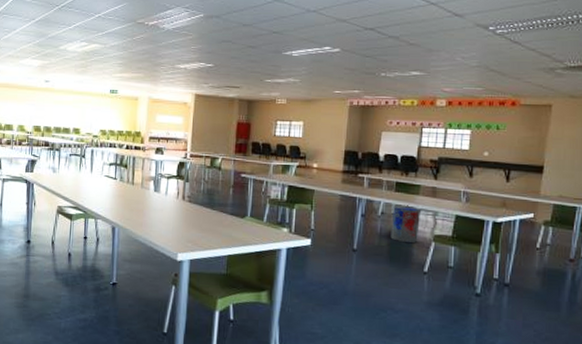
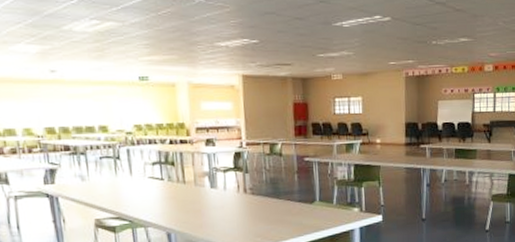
trash can: present [390,204,421,244] -> none [454,168,479,206]

